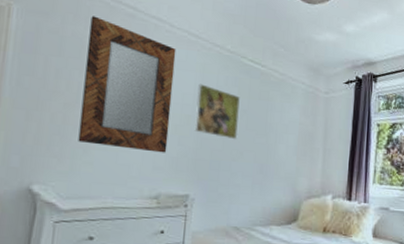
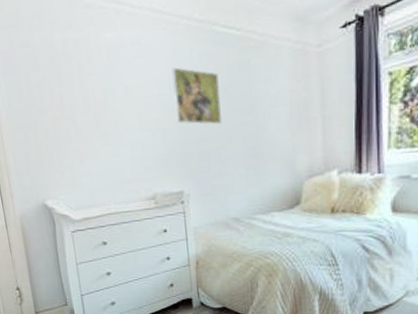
home mirror: present [78,16,176,153] -> none [54,16,154,154]

